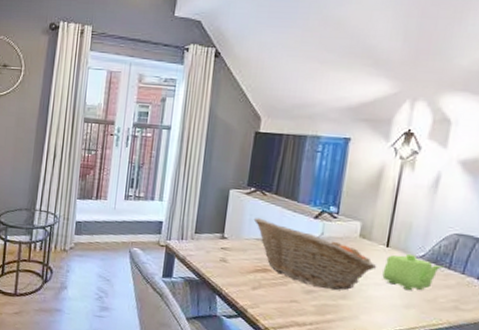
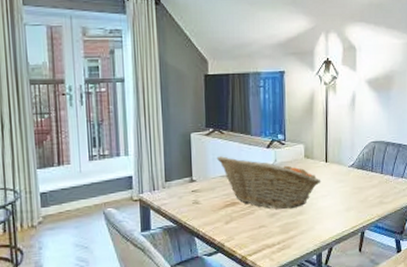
teapot: present [382,254,443,290] -> none [326,165,368,195]

